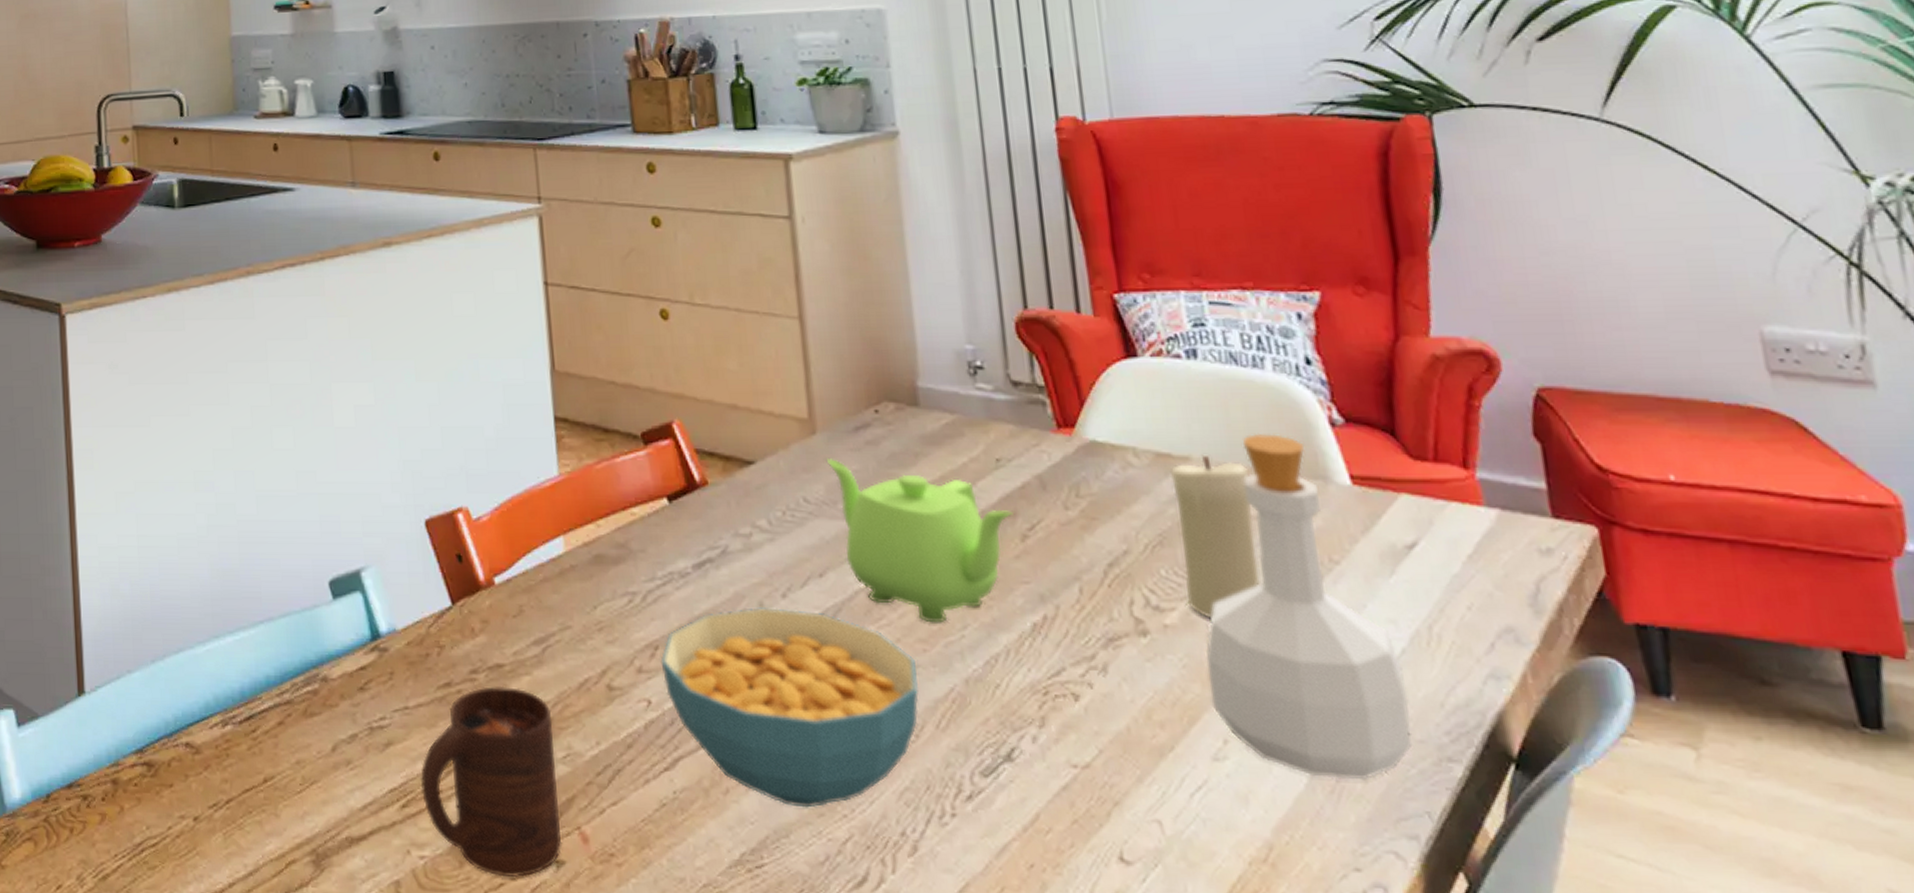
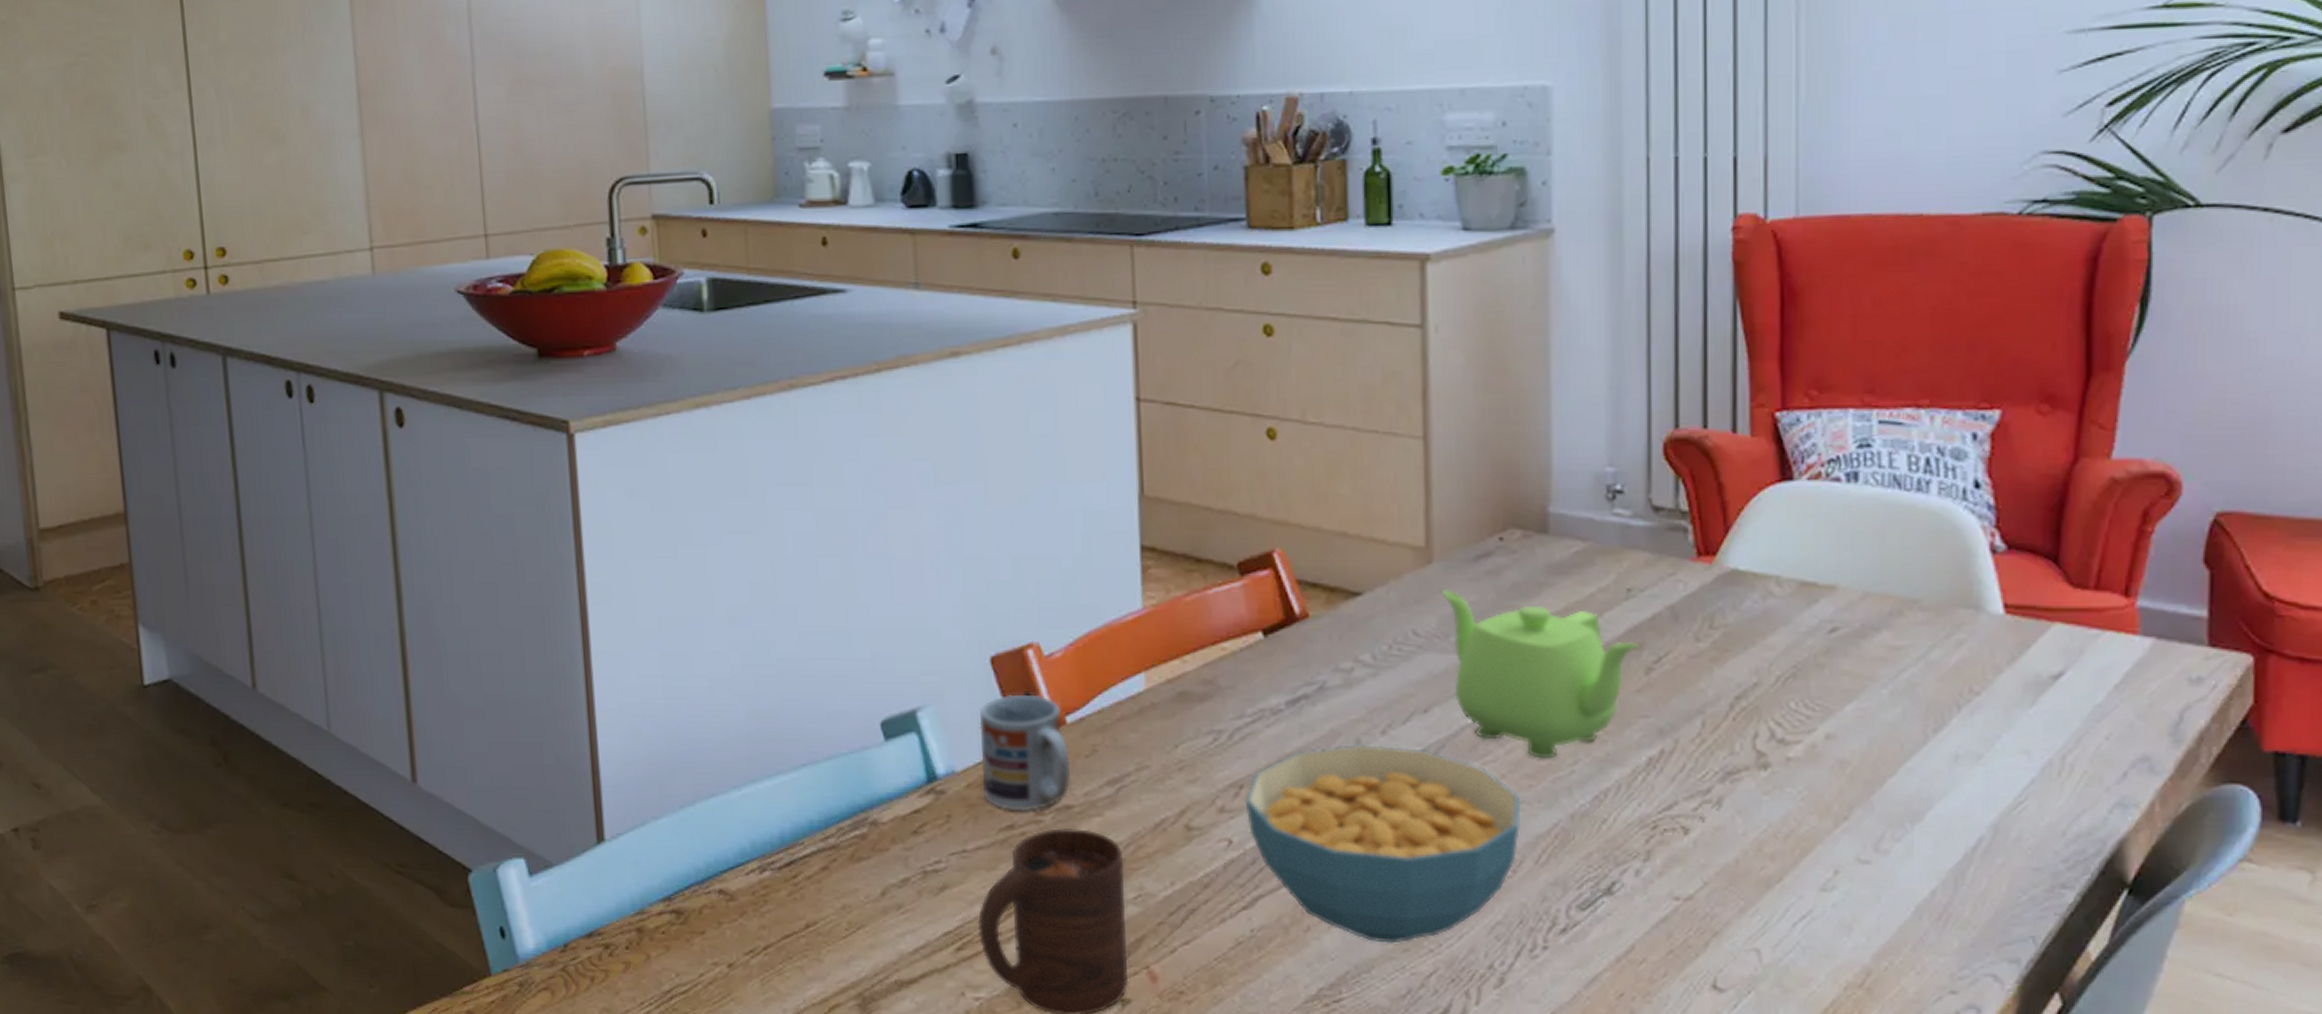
cup: none [417,555,502,670] -> present [979,694,1072,812]
candle: present [1169,454,1260,619] -> none [1813,583,1898,751]
bottle: present [1206,433,1413,781] -> none [1826,560,2030,908]

